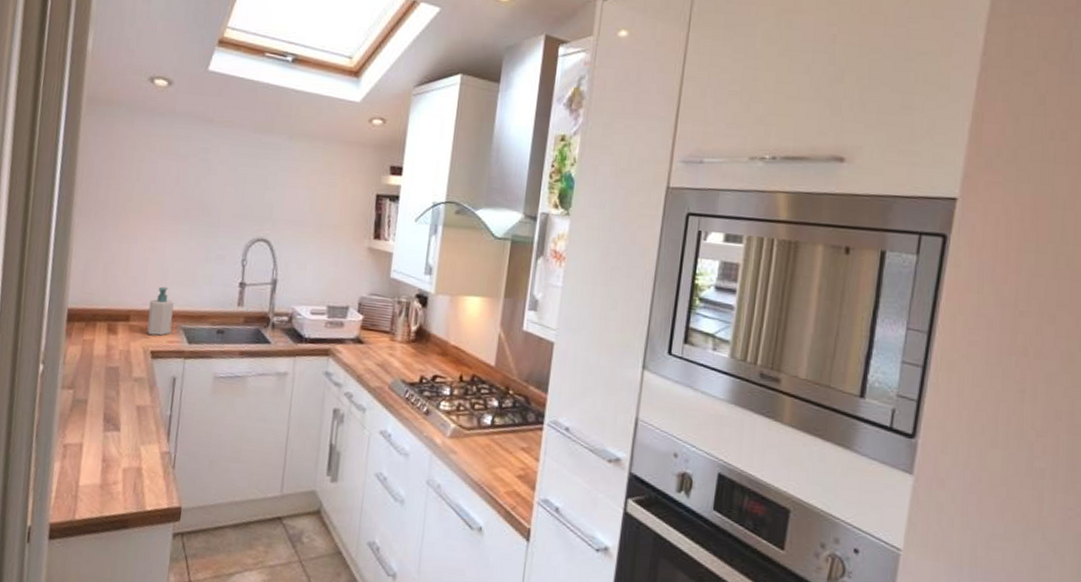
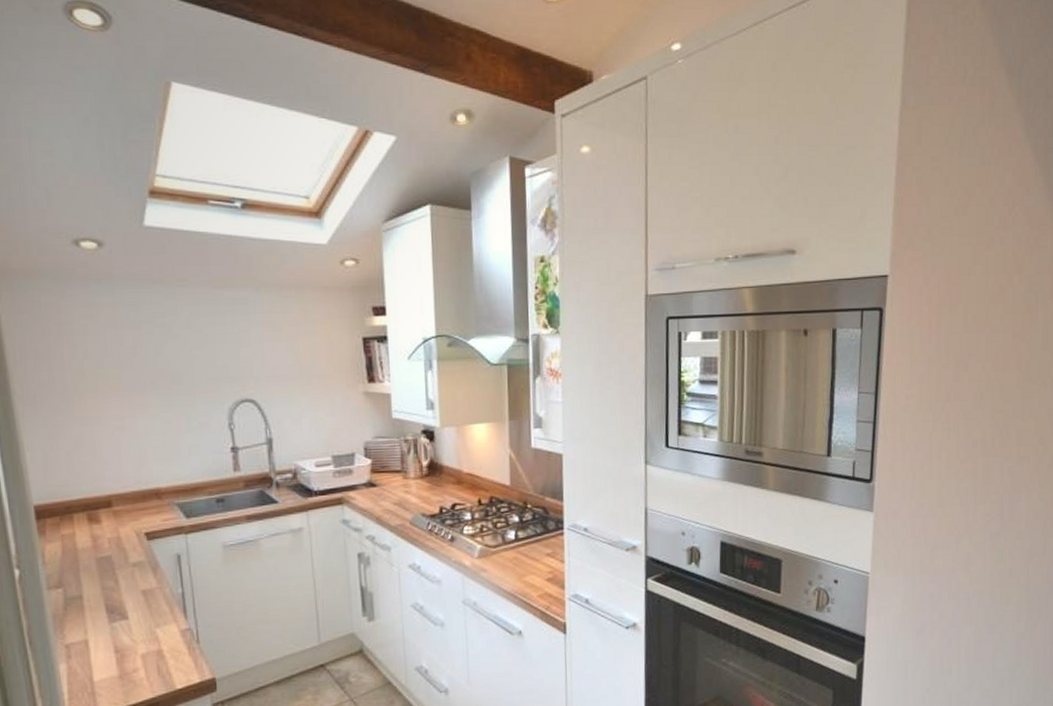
soap bottle: present [147,286,174,336] -> none [131,465,164,517]

